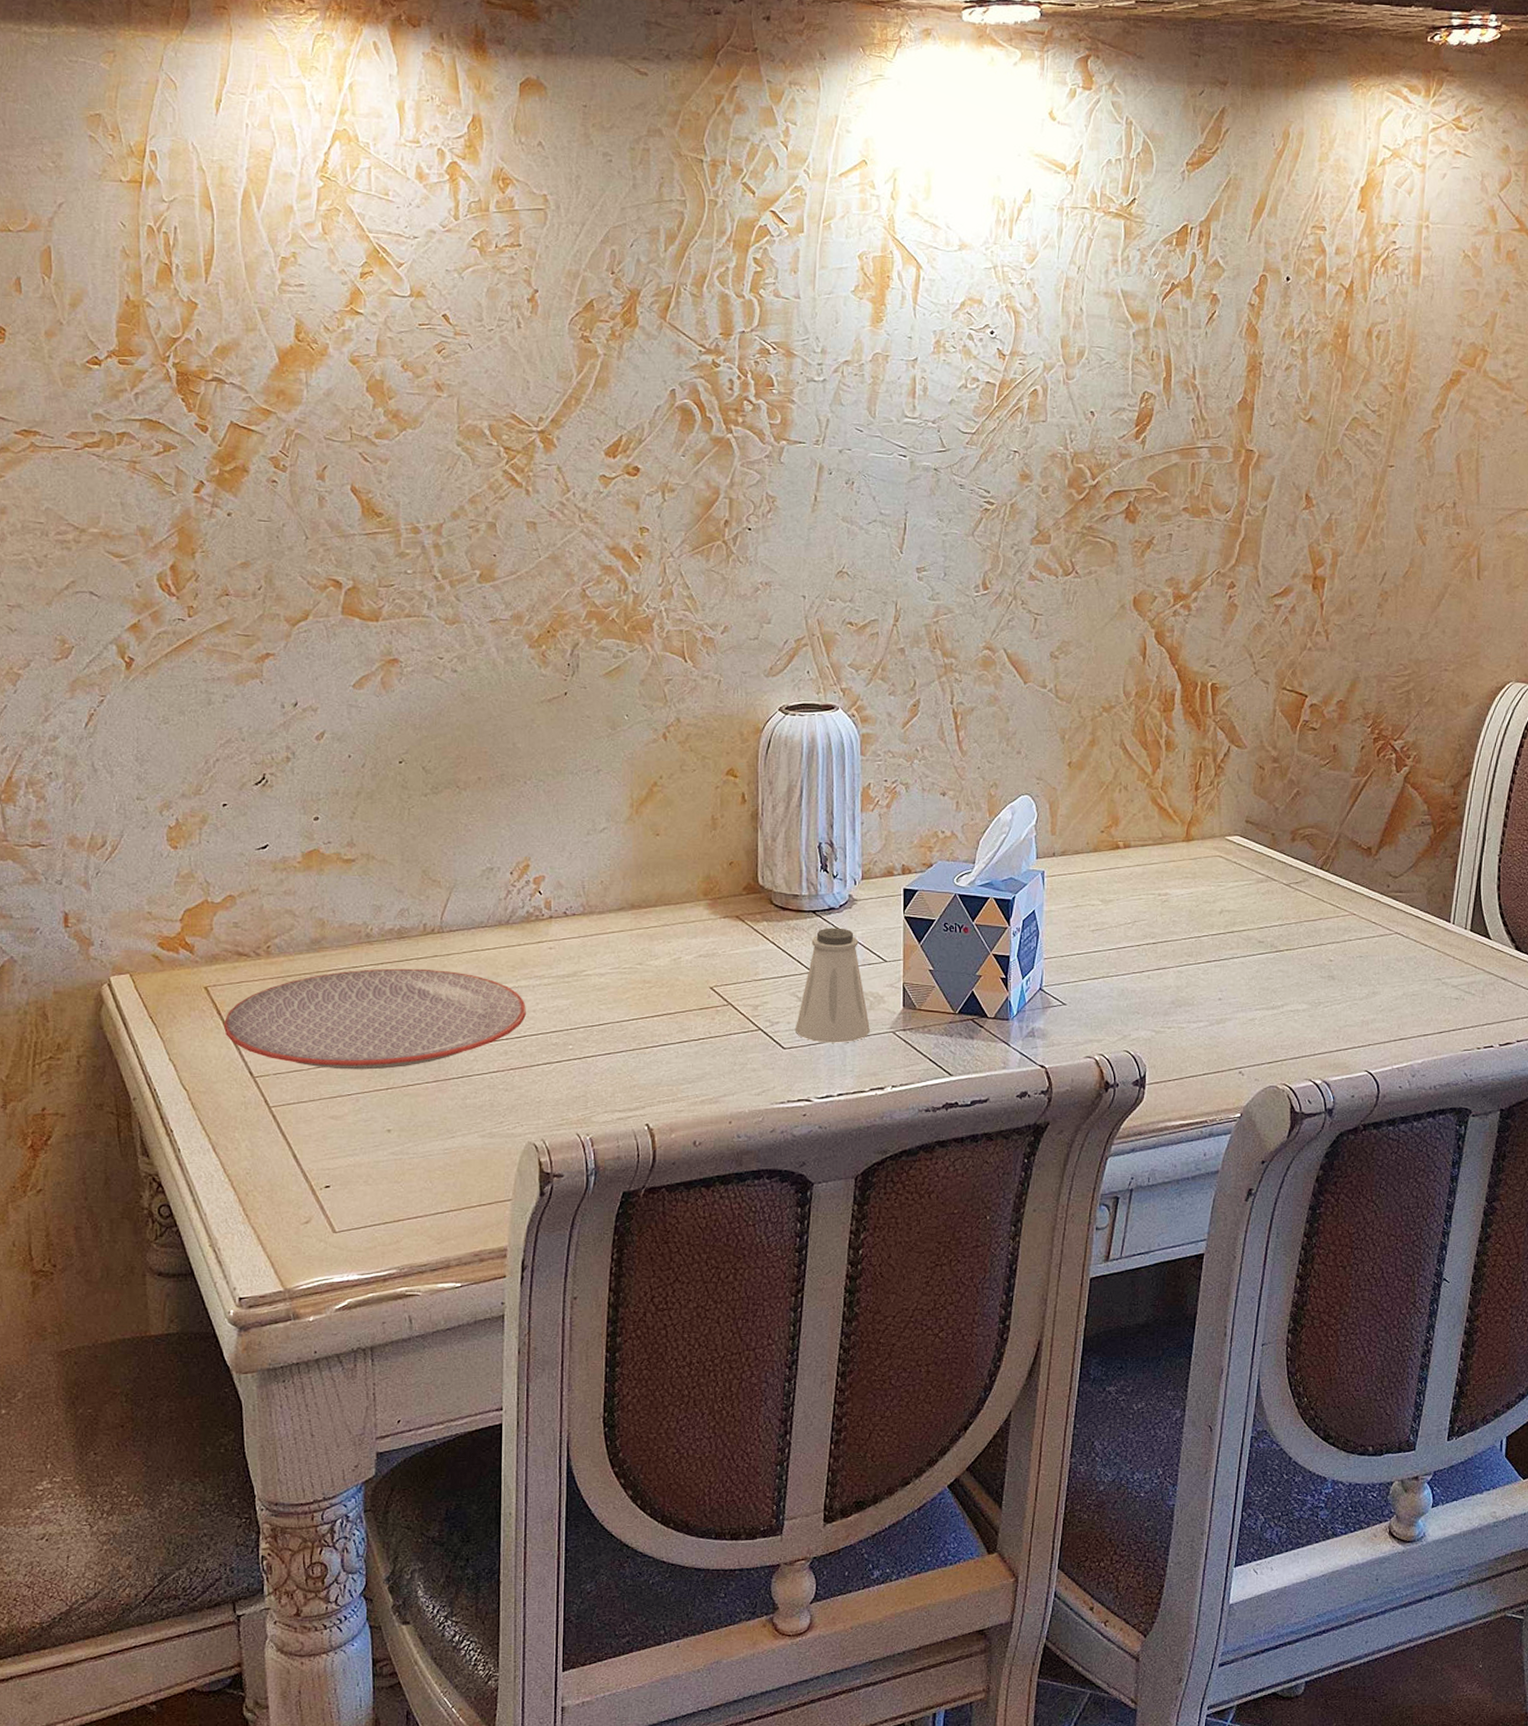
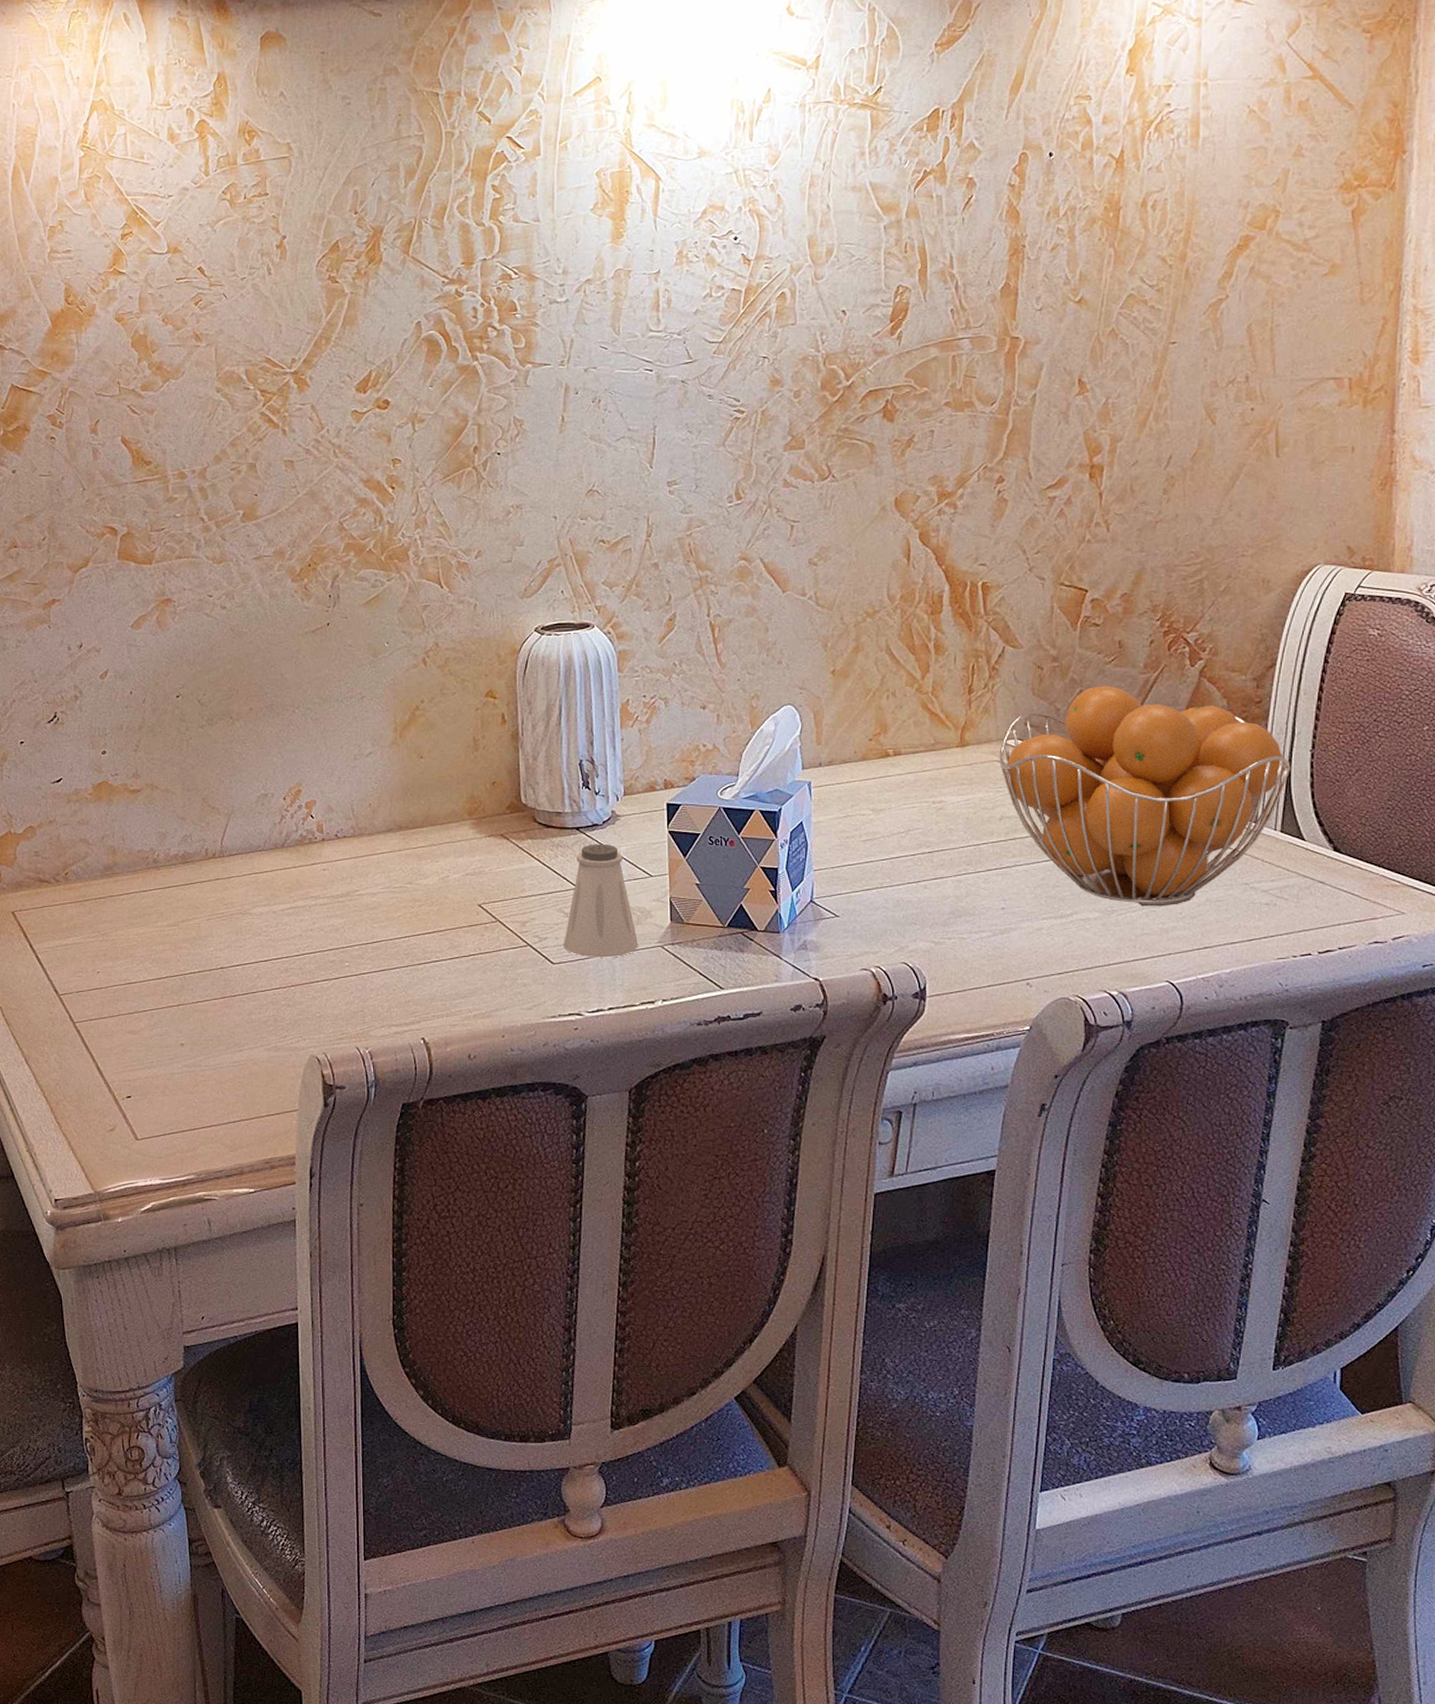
plate: present [223,968,526,1070] -> none [29,891,304,987]
fruit basket: none [1221,787,1481,1000] -> present [999,686,1291,907]

